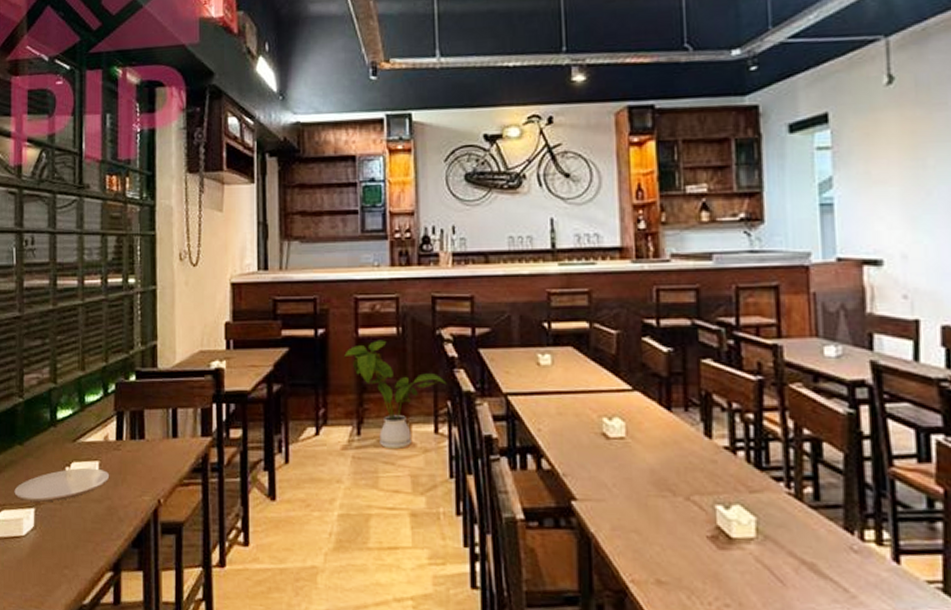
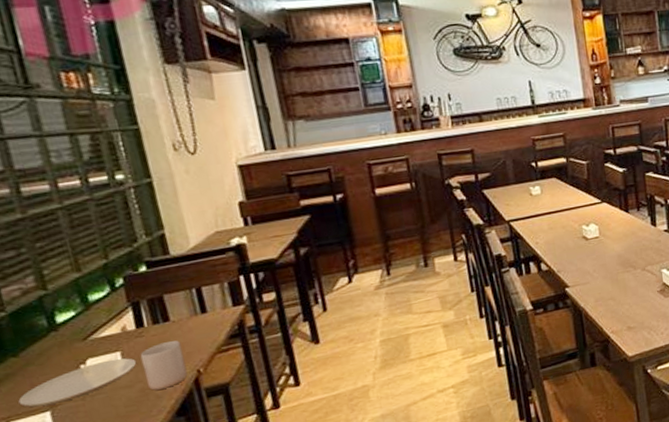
cup: none [114,461,149,512] -> present [140,340,188,390]
house plant: present [344,340,447,450] -> none [365,195,460,282]

